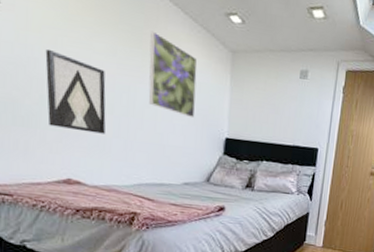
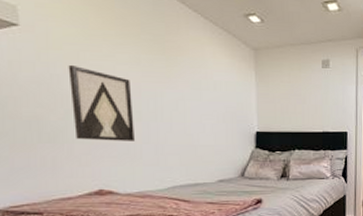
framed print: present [148,30,198,119] -> none [173,37,224,117]

